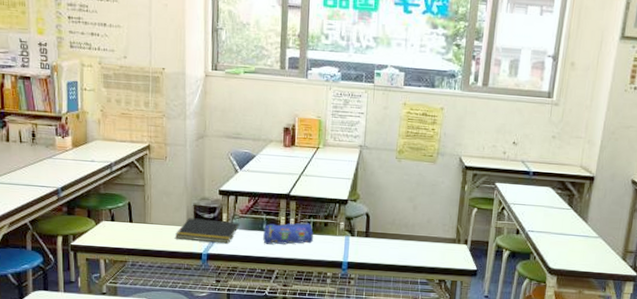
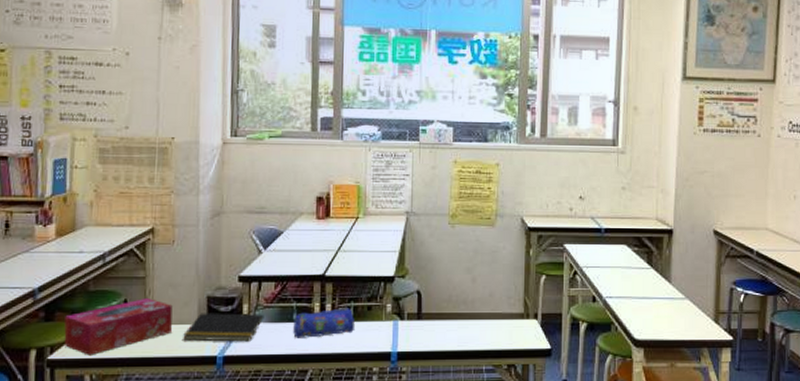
tissue box: none [83,202,166,244] -> present [64,298,173,355]

